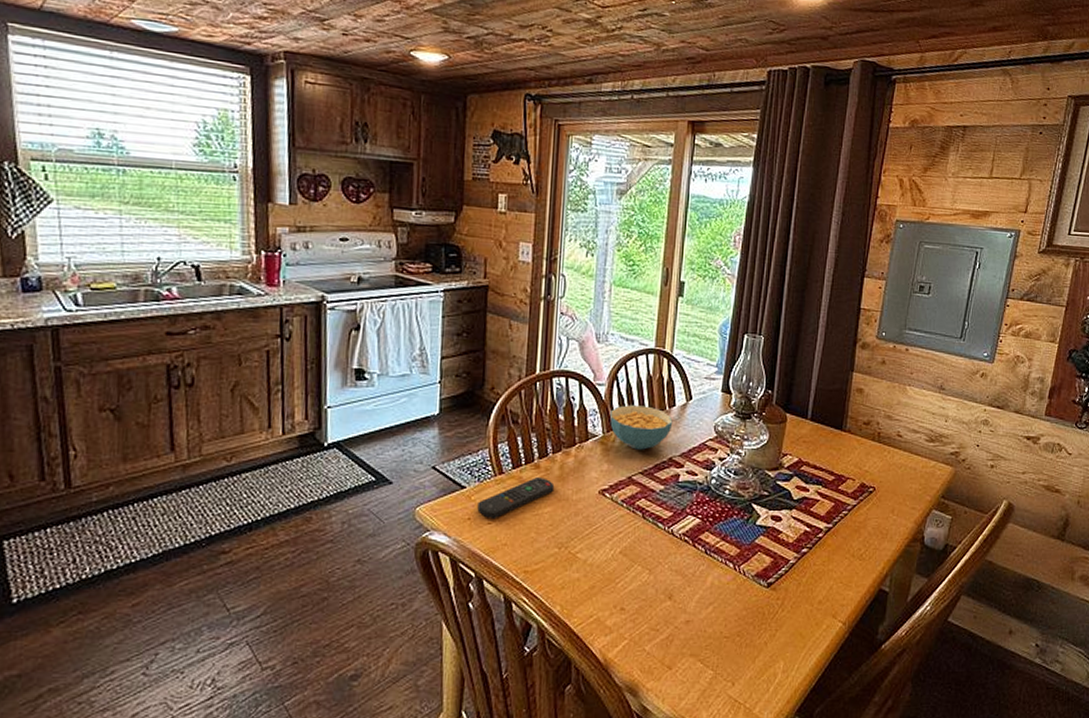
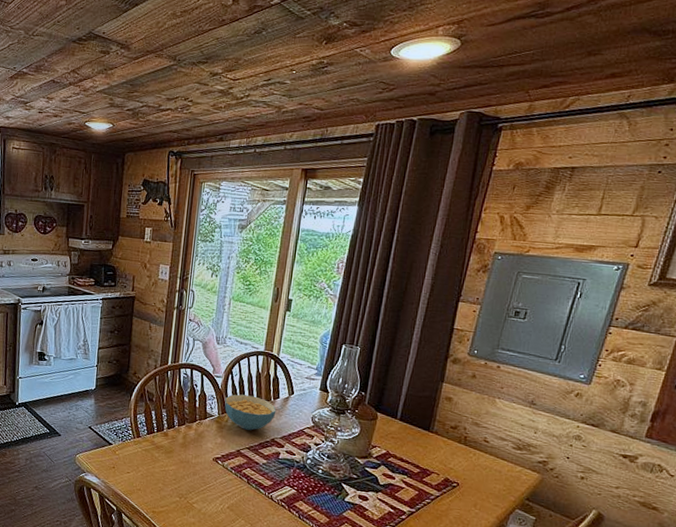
remote control: present [477,477,555,520] -> none [120,443,179,470]

